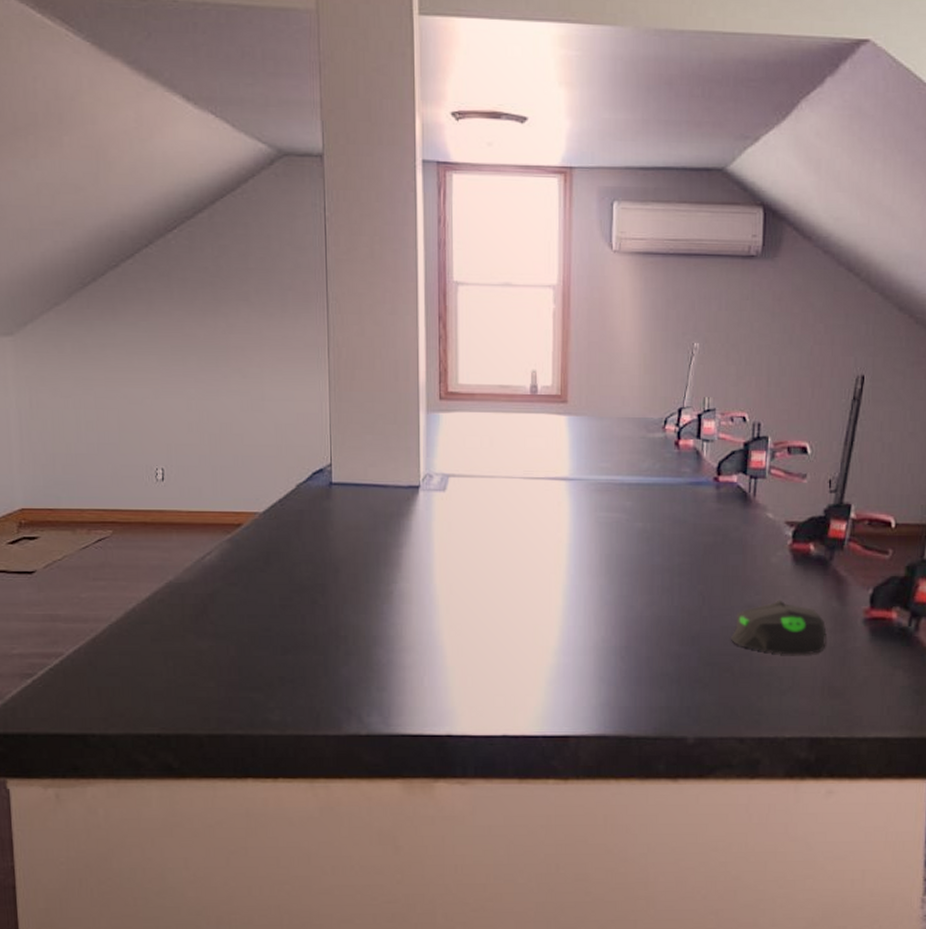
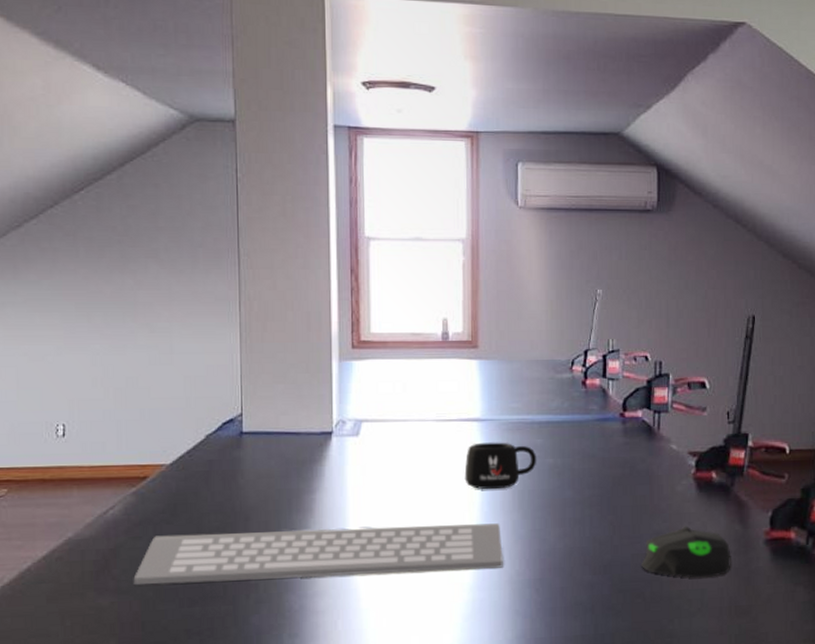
computer keyboard: none [230,583,589,633] -> present [133,523,503,584]
mug: none [551,503,626,552] -> present [464,442,537,490]

